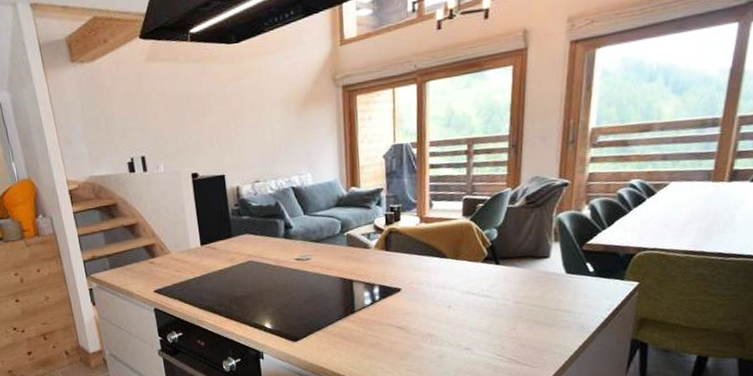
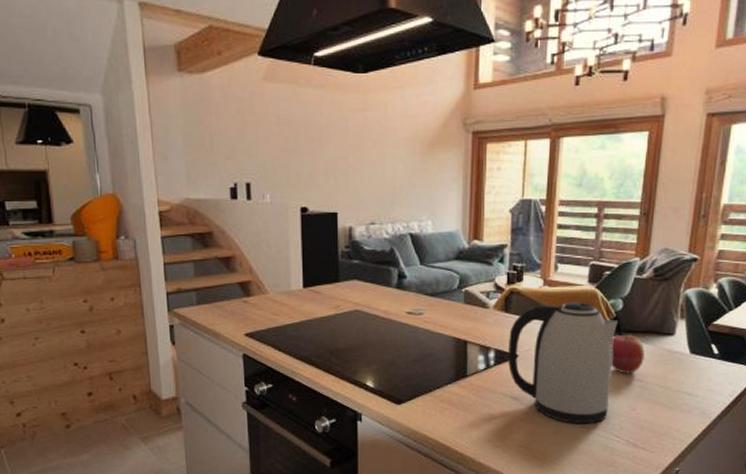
kettle: none [391,235,494,347] -> present [508,302,618,424]
apple: none [488,261,521,298] -> present [610,335,645,374]

